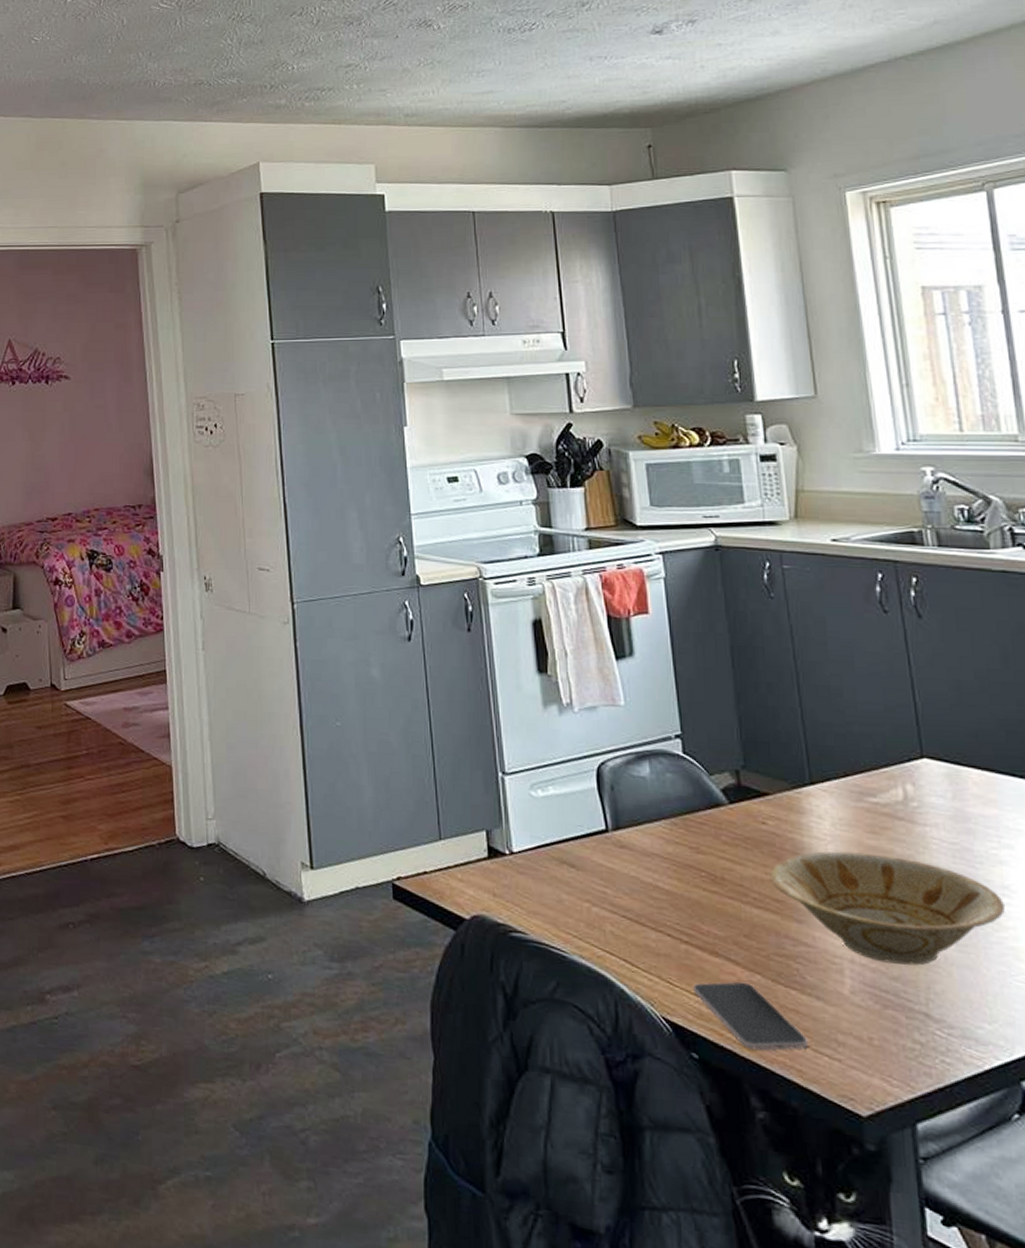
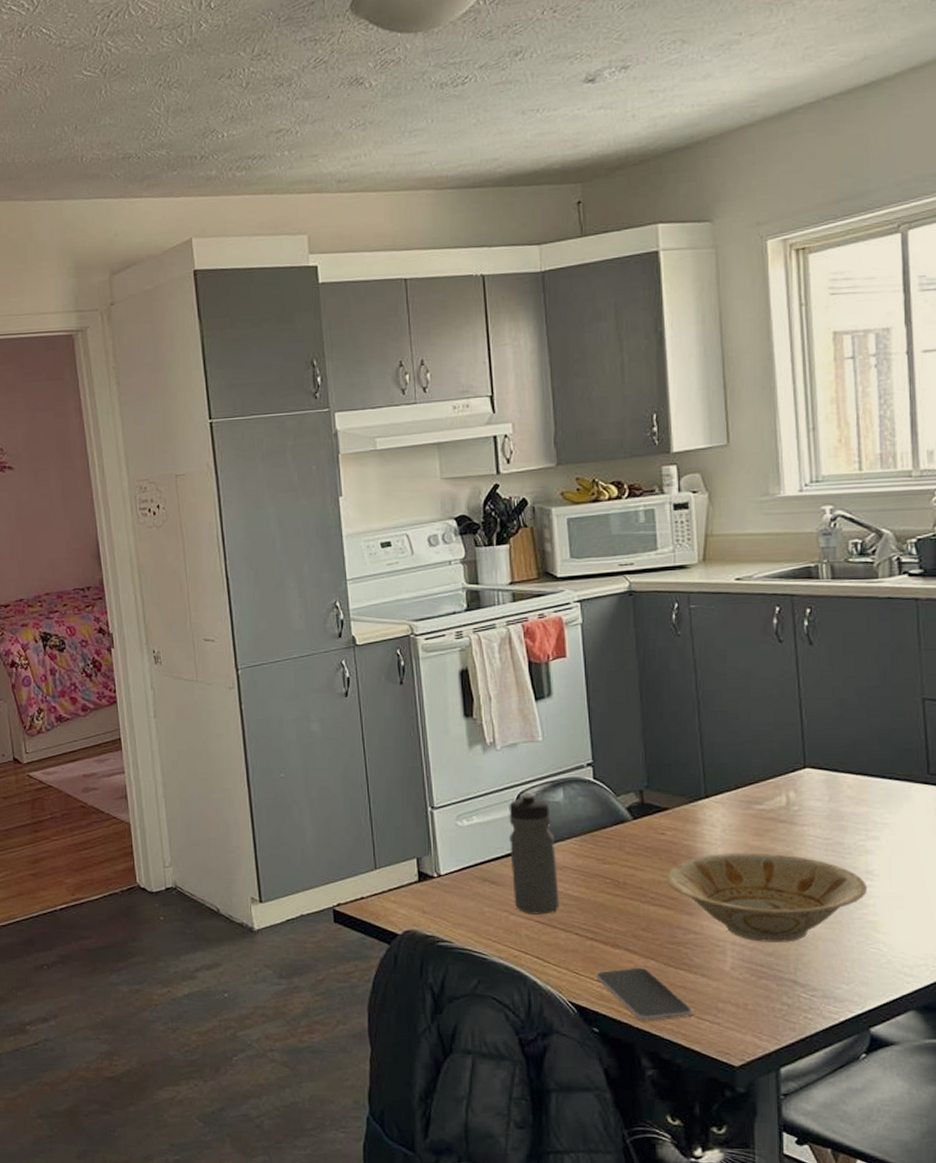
water bottle: none [589,763,649,909] -> present [509,792,560,914]

